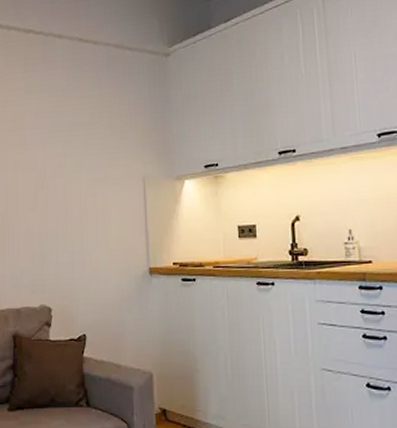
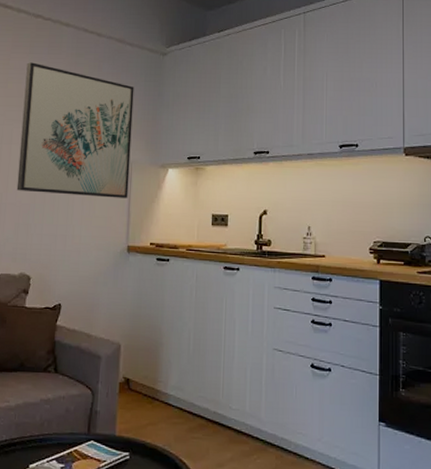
wall art: none [23,81,144,220] -> present [16,62,134,198]

